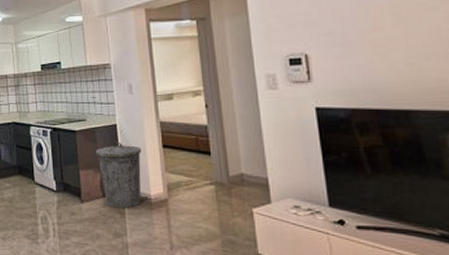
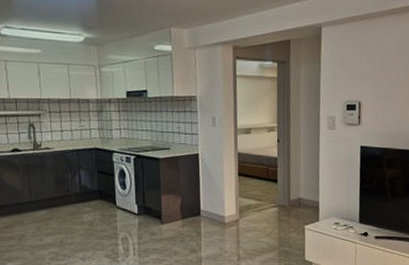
trash can: present [95,141,142,208] -> none [177,169,220,228]

